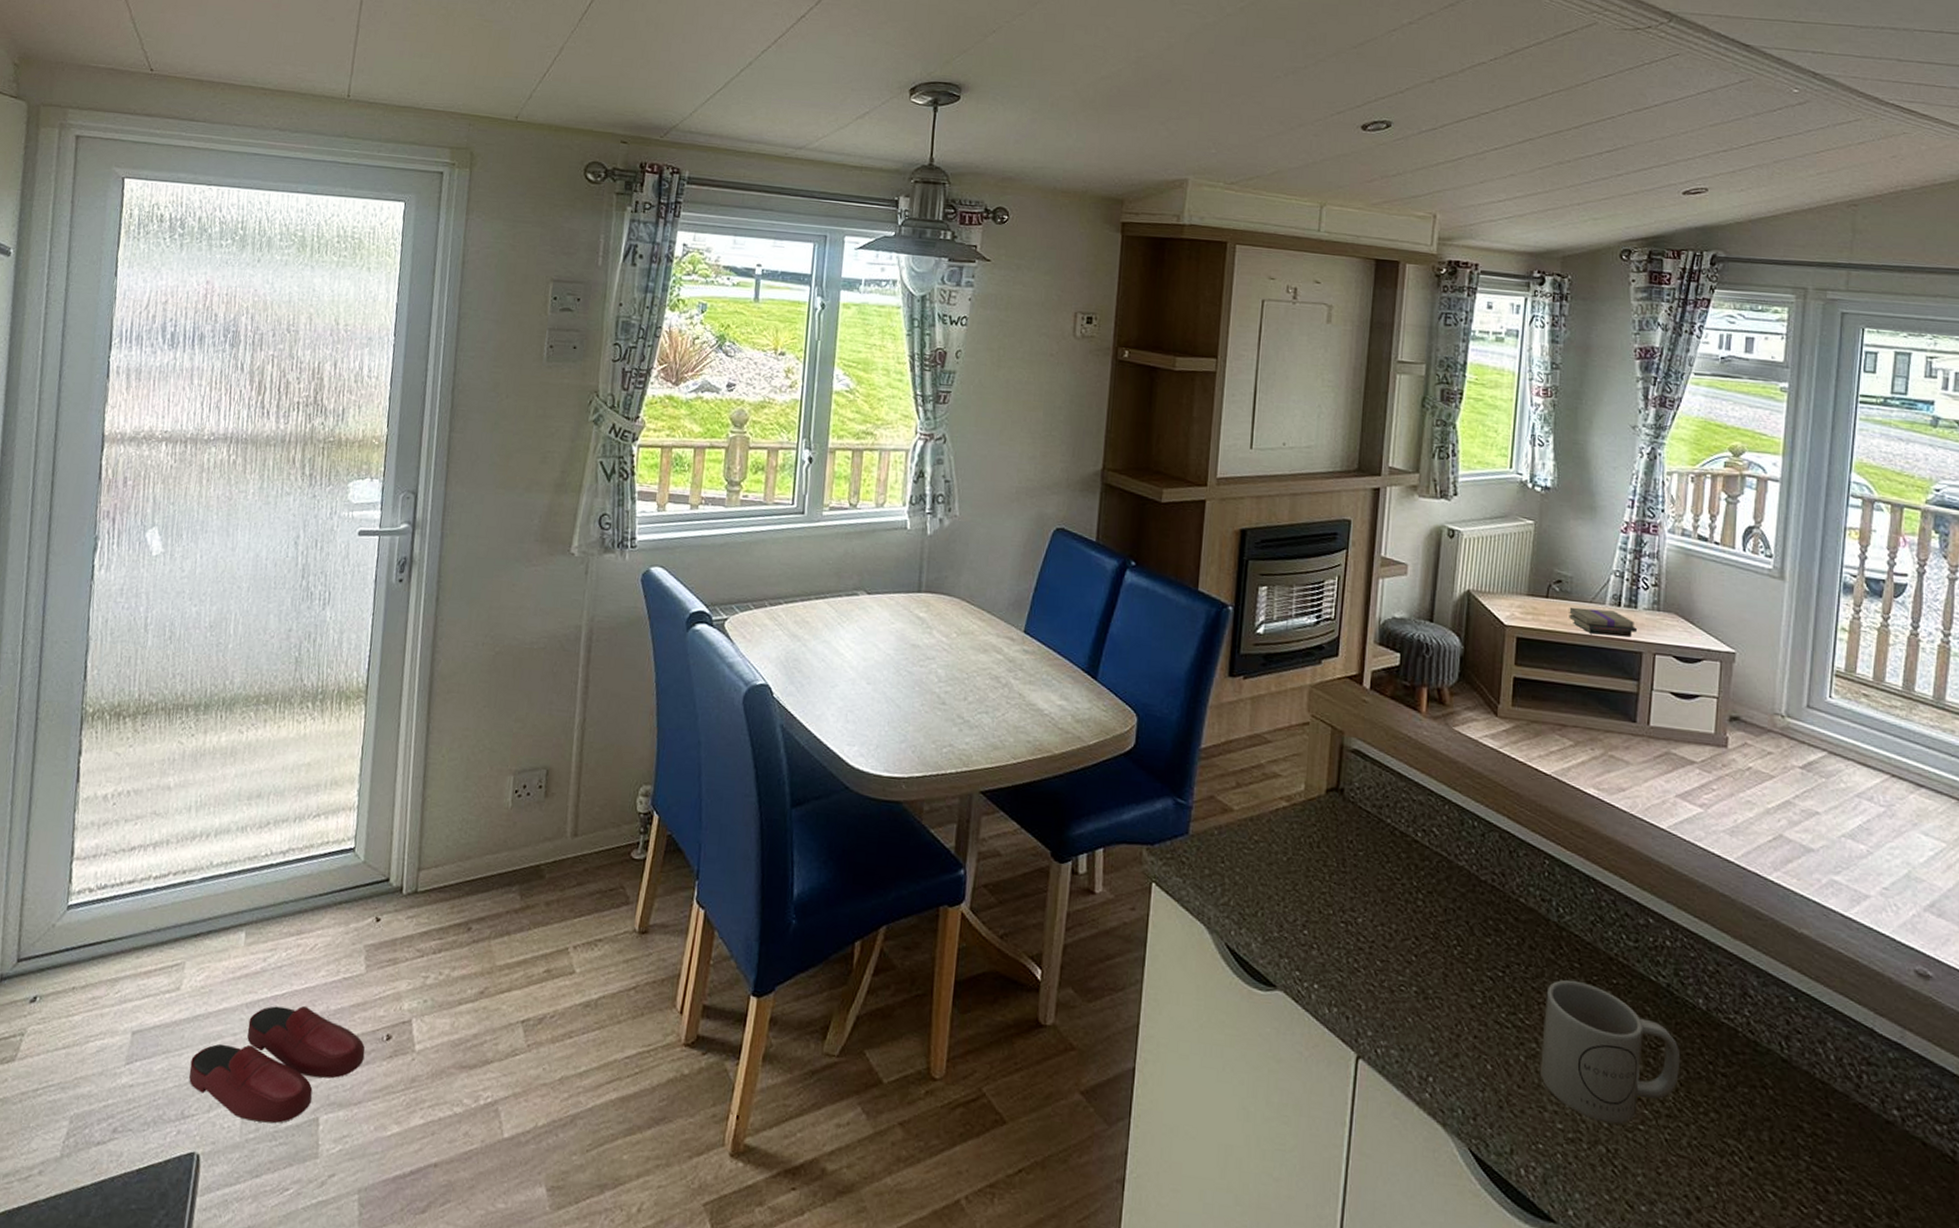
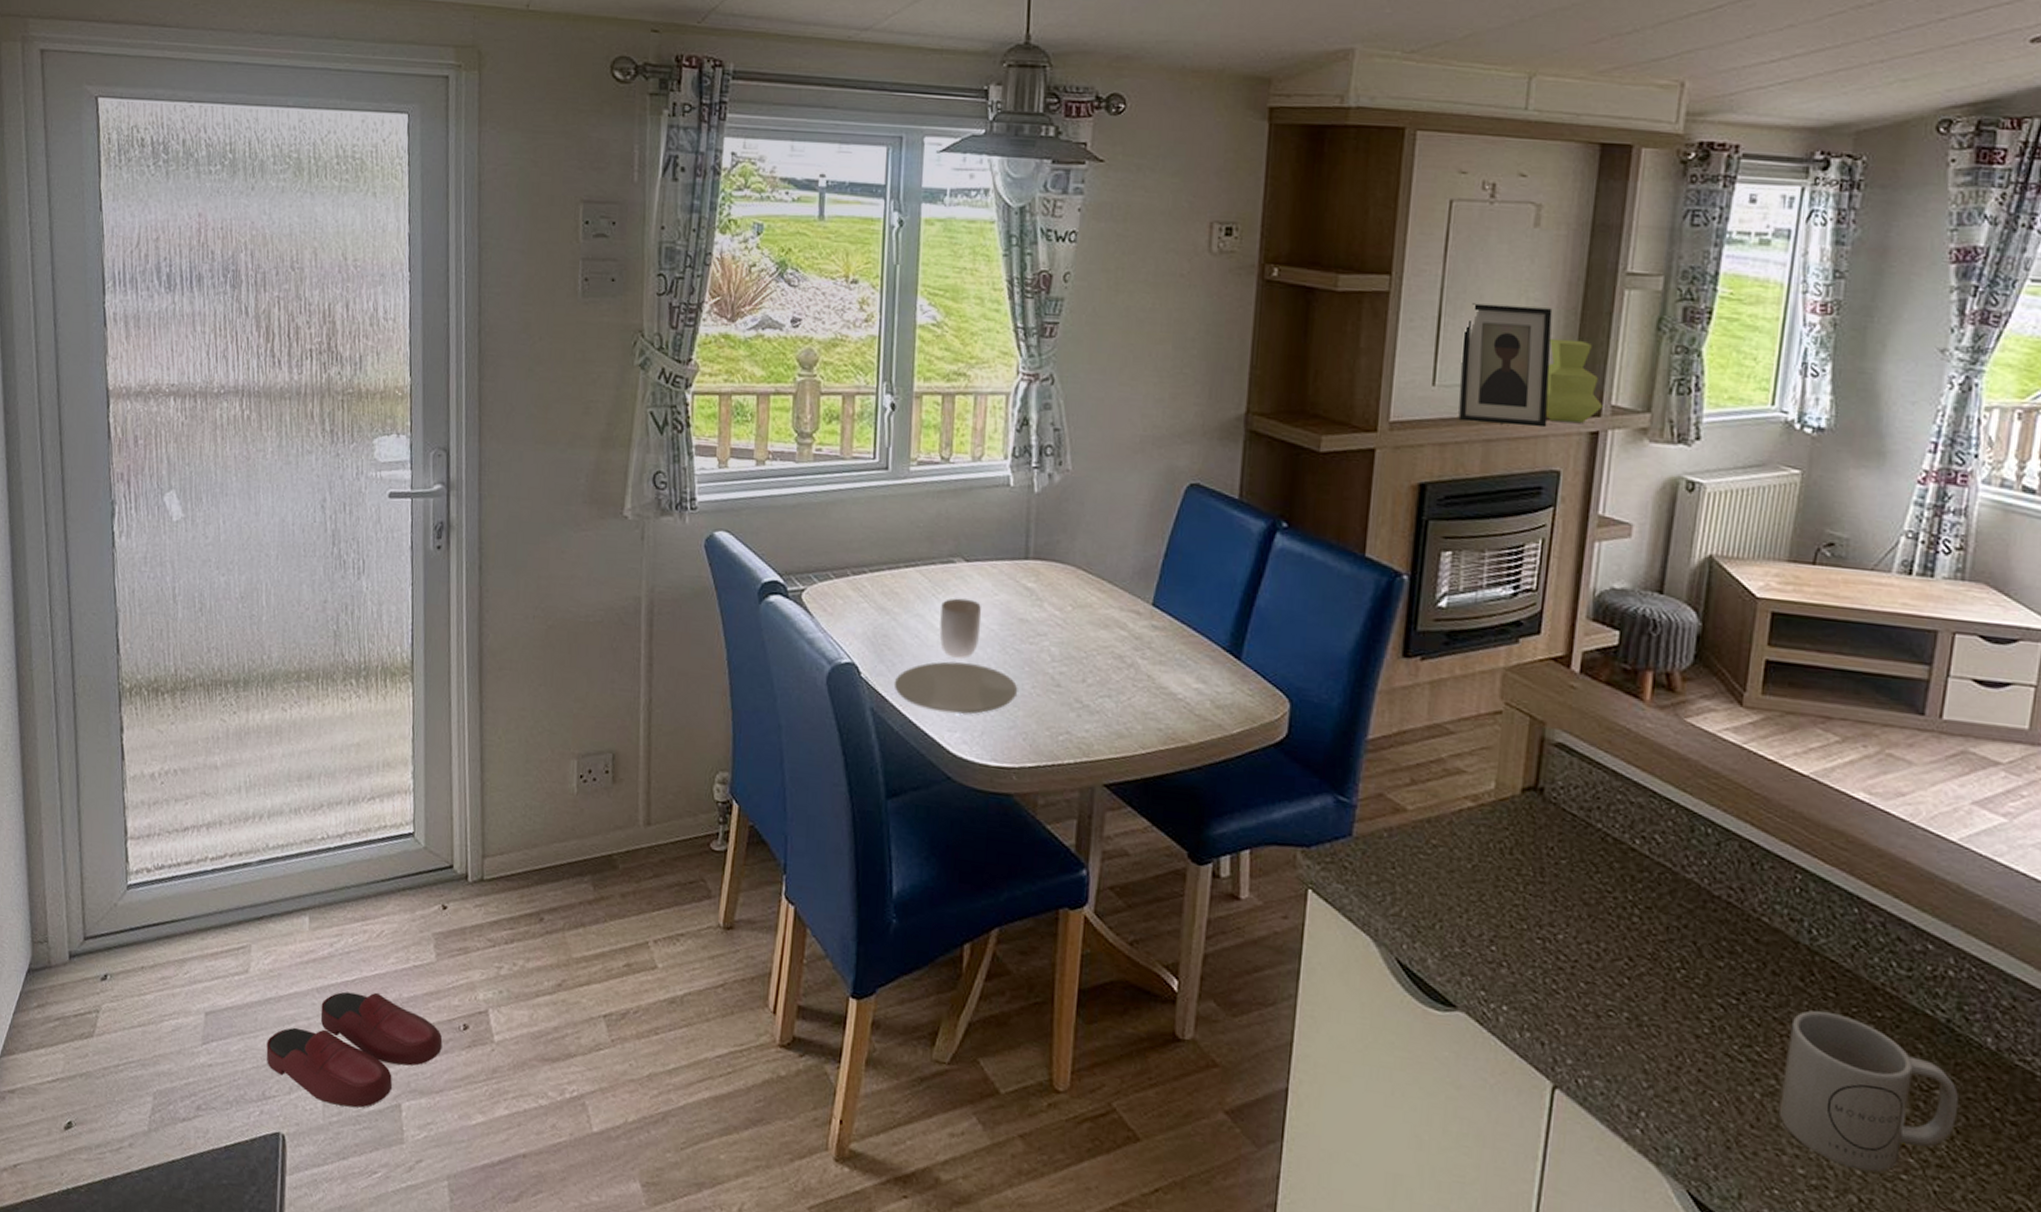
plate: none [801,682,909,730] -> present [893,661,1018,715]
cup: none [843,626,880,681] -> present [939,598,982,659]
picture frame: none [1271,382,1342,484] -> present [1458,303,1553,428]
vase: none [1338,412,1382,481] -> present [1545,338,1603,423]
books: present [1569,607,1637,637] -> none [1842,575,1932,612]

